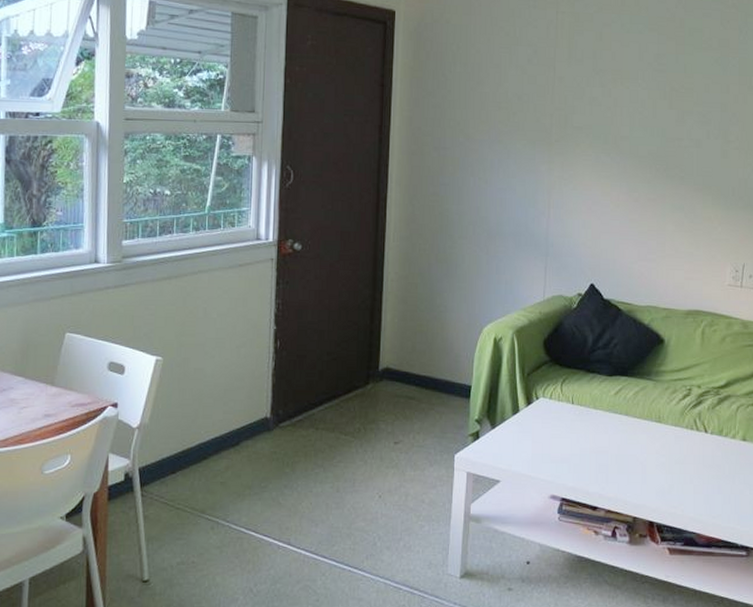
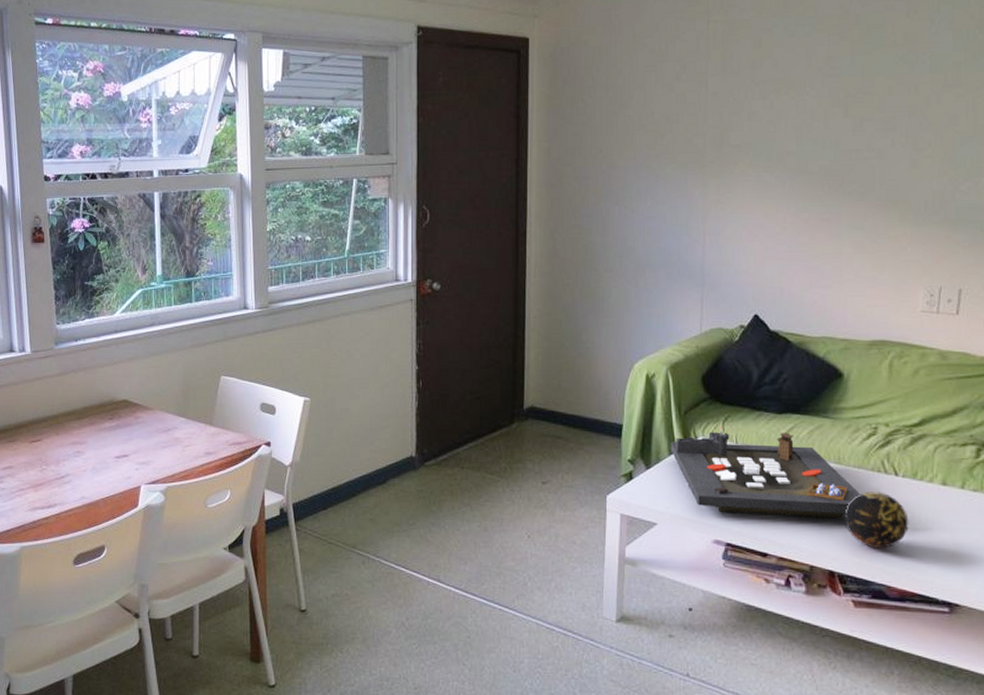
gameboard: none [514,388,677,473] -> present [670,427,861,519]
decorative orb: none [663,447,715,499] -> present [844,491,909,548]

